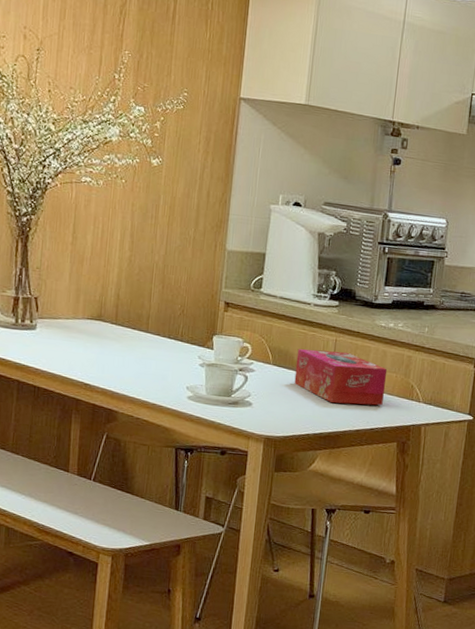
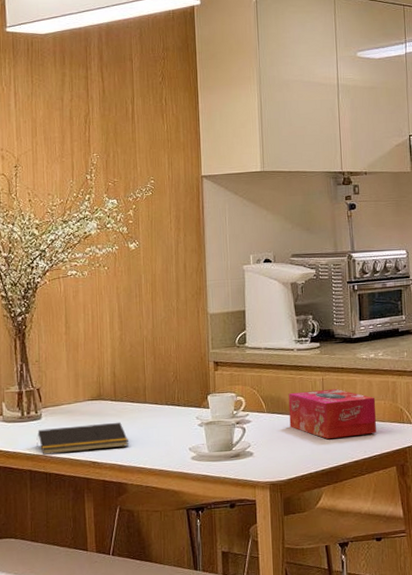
notepad: none [28,340,125,374] -> present [36,422,128,455]

